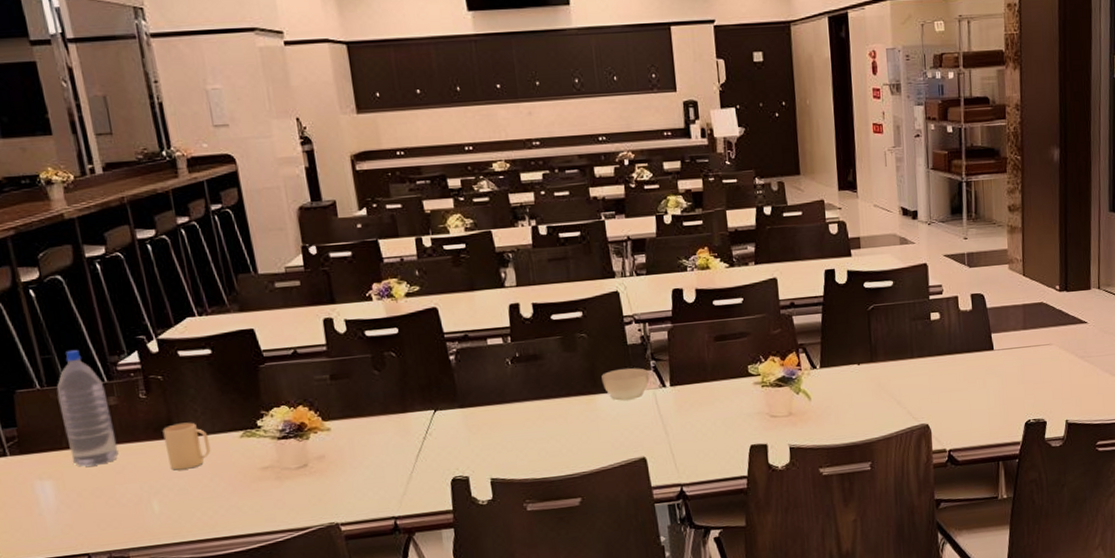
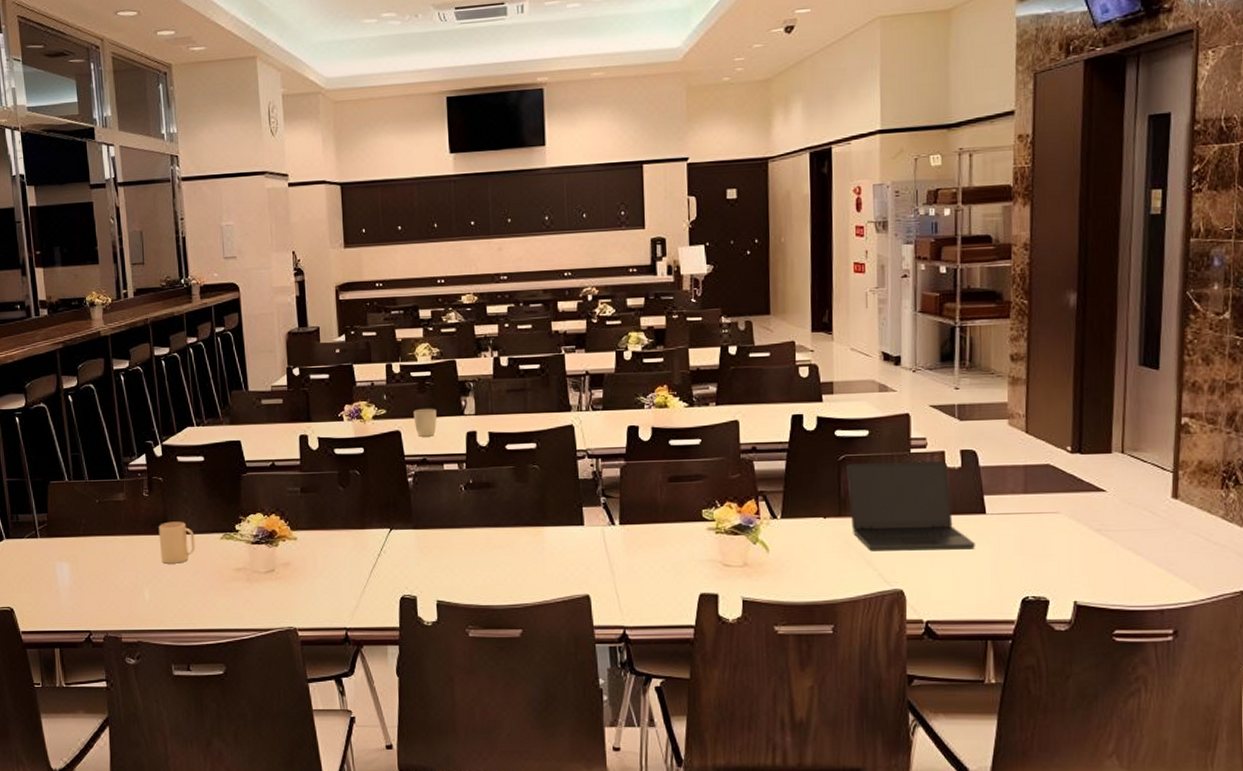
water bottle: present [56,349,119,467] -> none [80,449,122,553]
cup: none [449,282,477,313] -> present [413,408,437,437]
bowl: present [601,368,650,401] -> none [551,502,599,535]
laptop: none [875,305,986,391] -> present [847,461,975,551]

